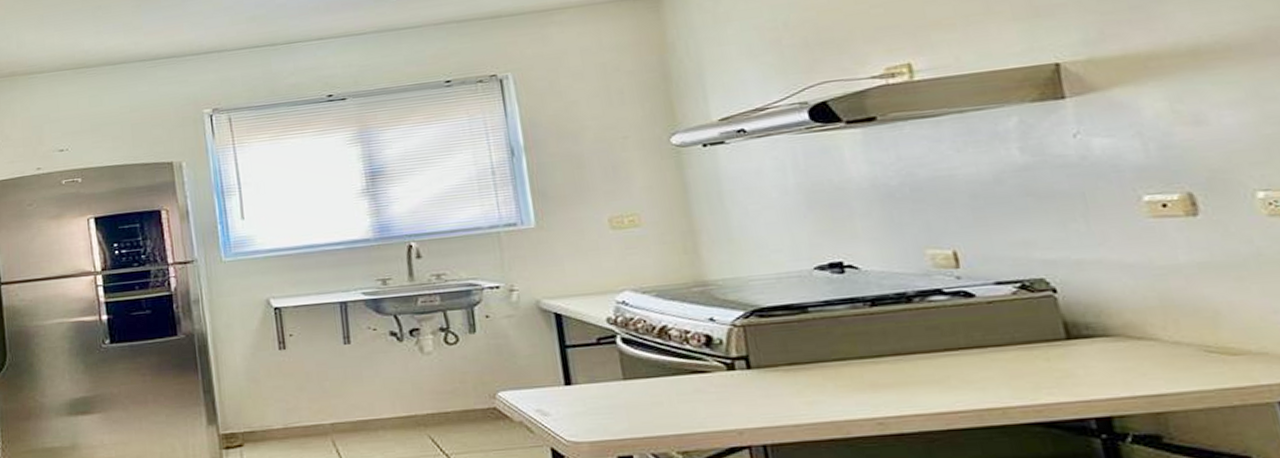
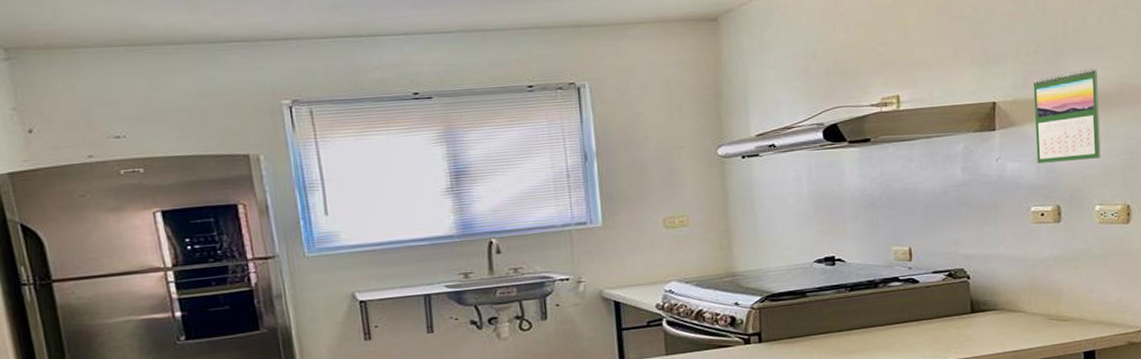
calendar: none [1116,9,1252,138] -> present [1033,67,1101,164]

